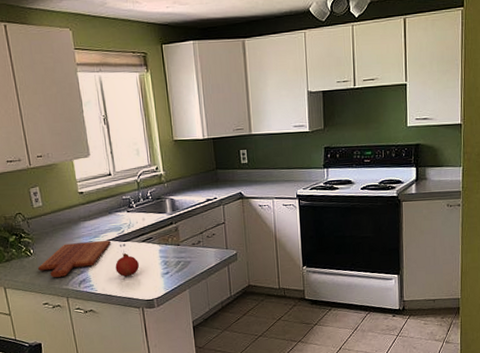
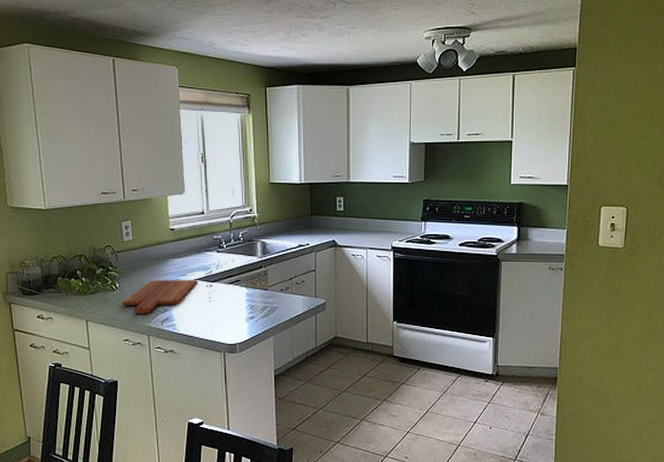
fruit: present [115,253,139,277] -> none [200,294,224,318]

